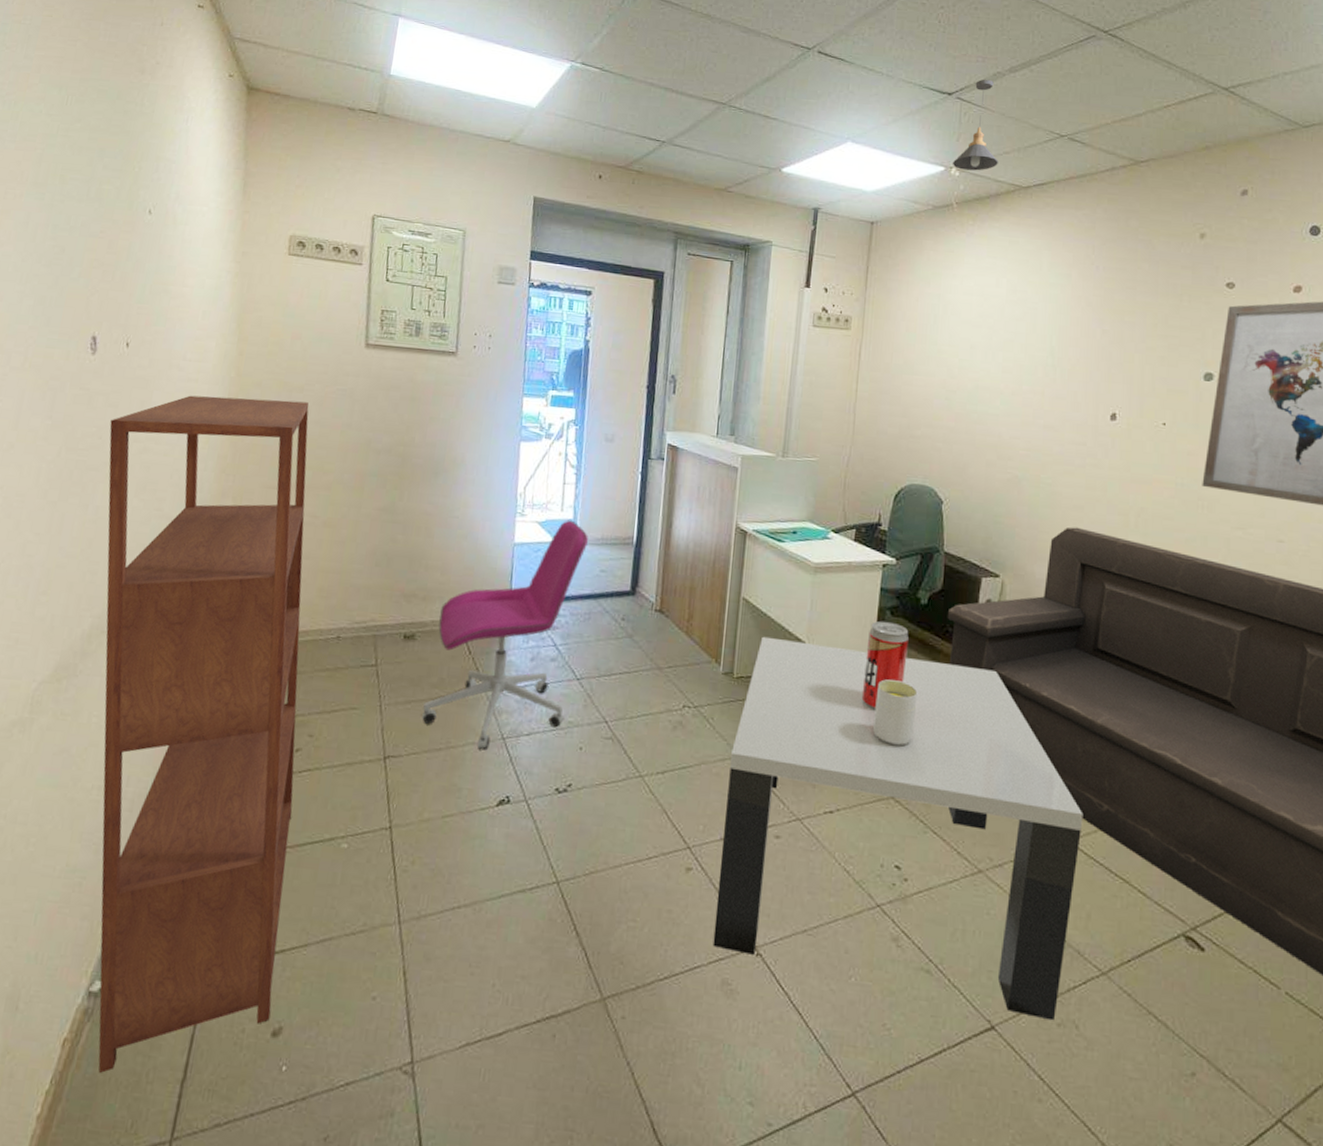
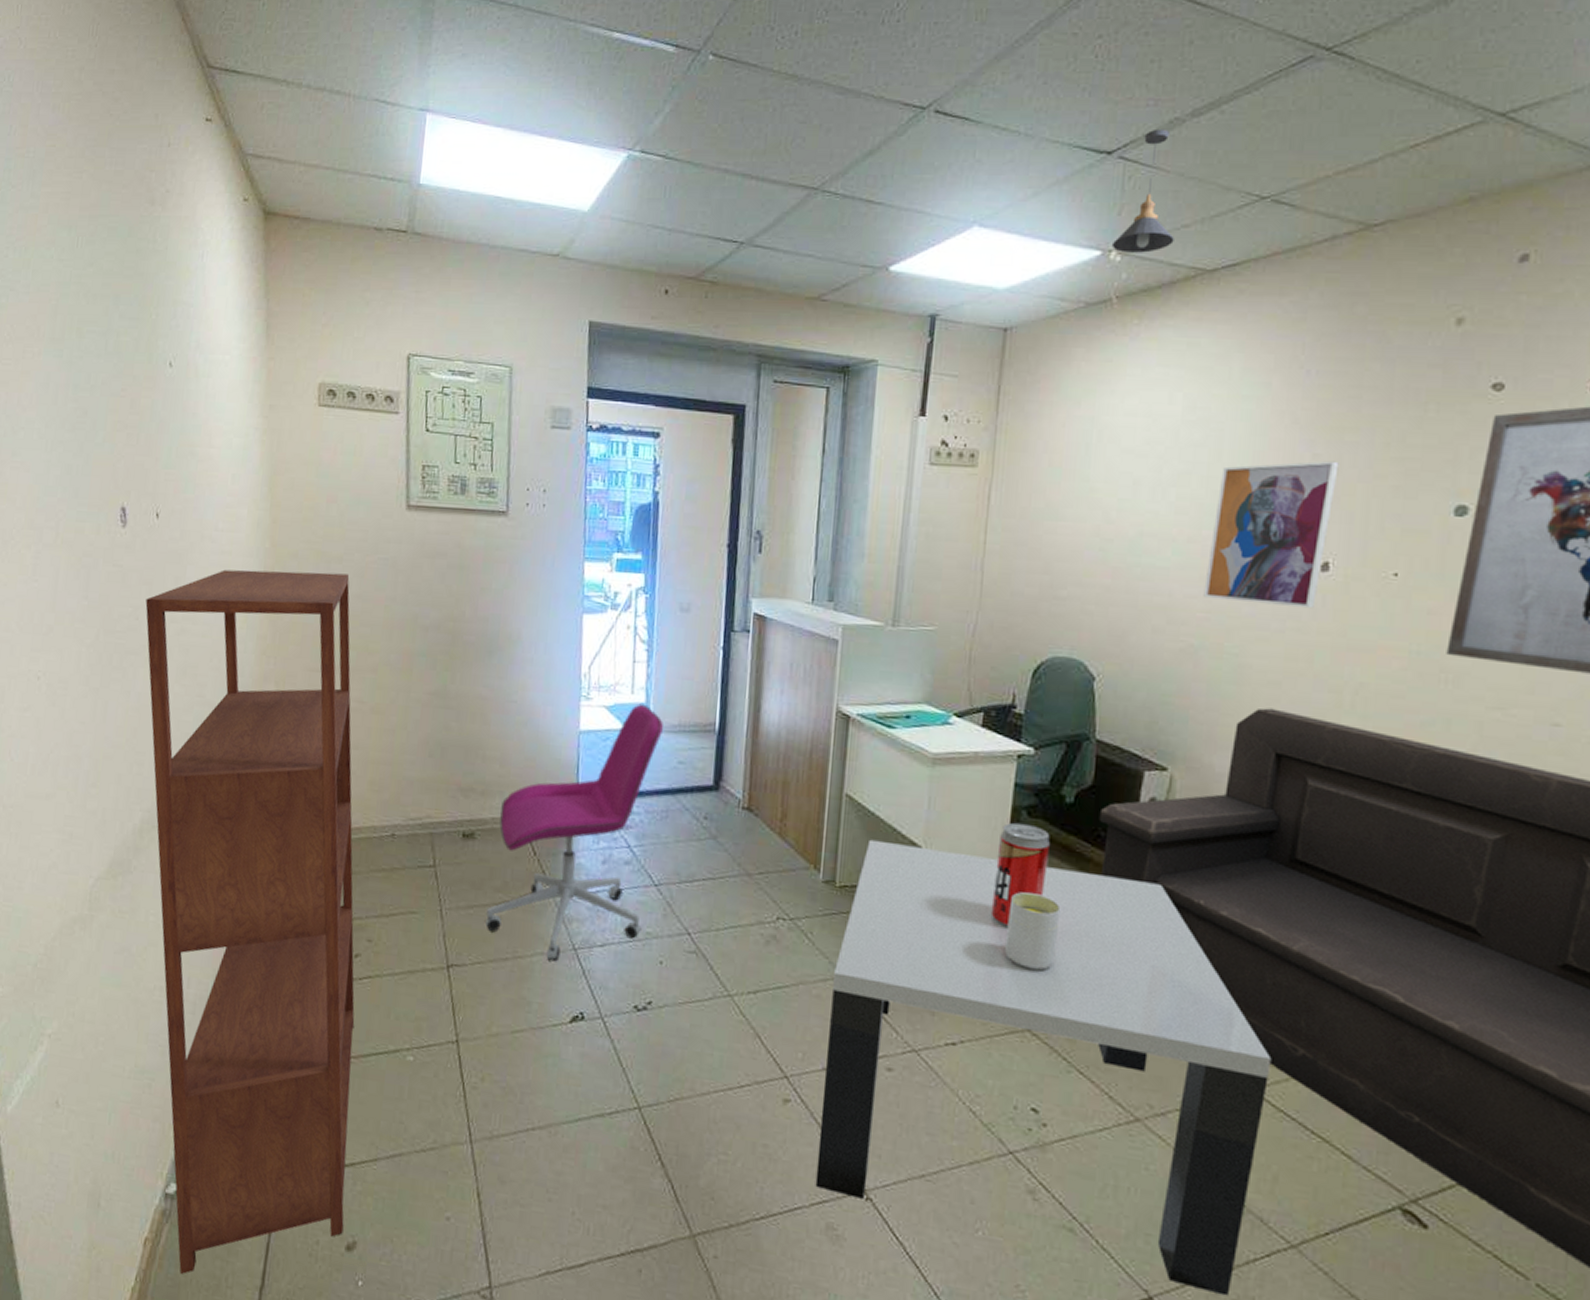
wall art: none [1024,335,1121,449] -> present [1203,461,1339,609]

